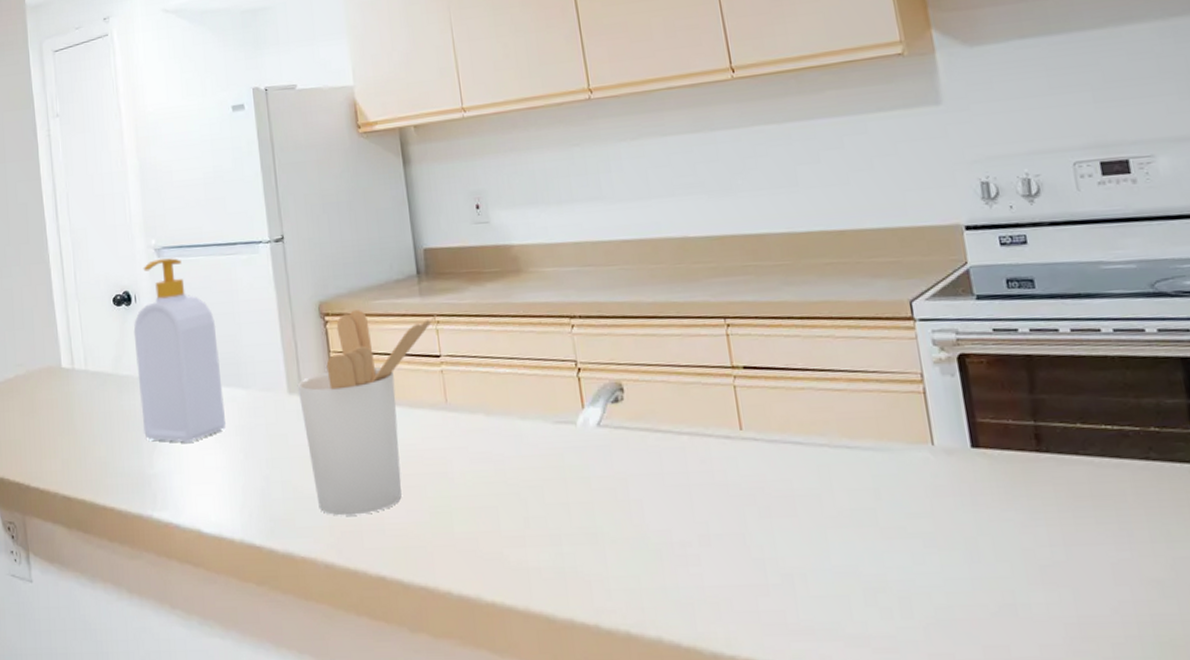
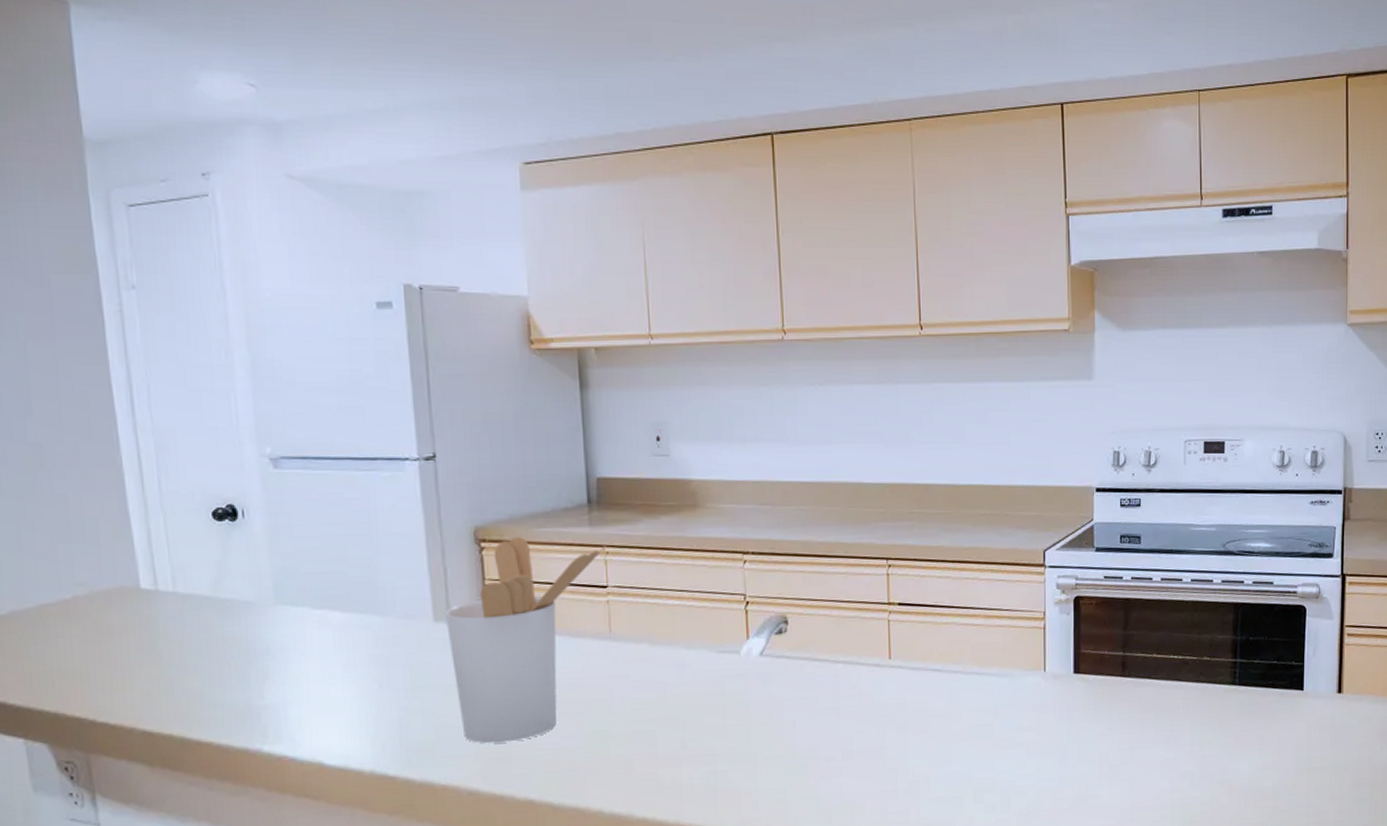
soap bottle: present [133,258,226,443] -> none [240,470,357,672]

